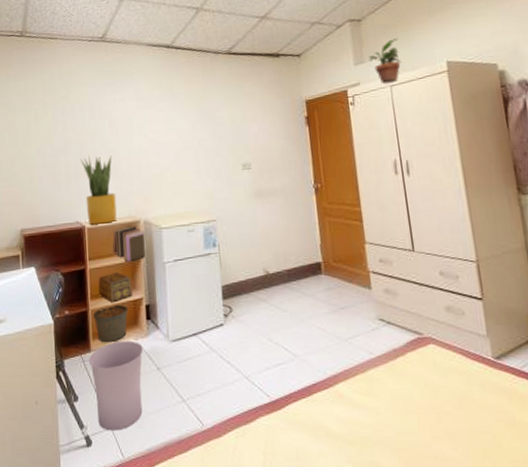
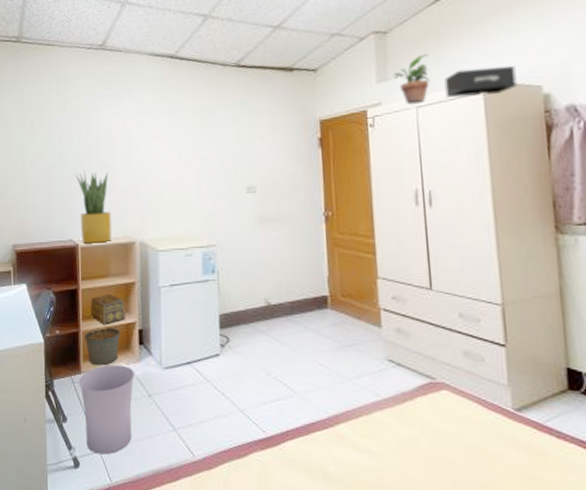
books: present [112,225,146,263] -> none [106,246,141,285]
box: none [413,47,476,77] -> present [444,65,517,98]

